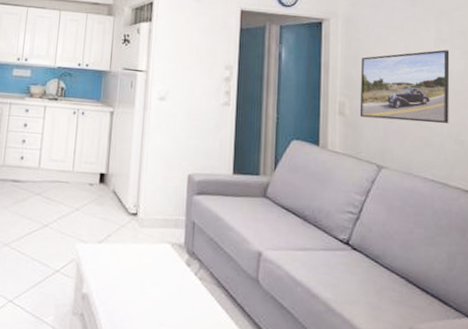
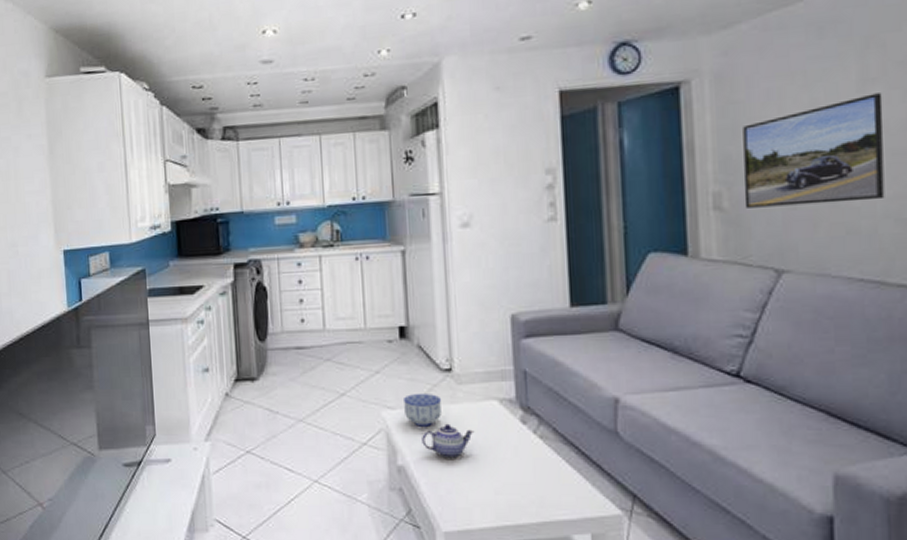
bowl: none [94,231,125,261] -> present [404,394,442,427]
teapot: none [105,260,149,292] -> present [422,423,475,459]

